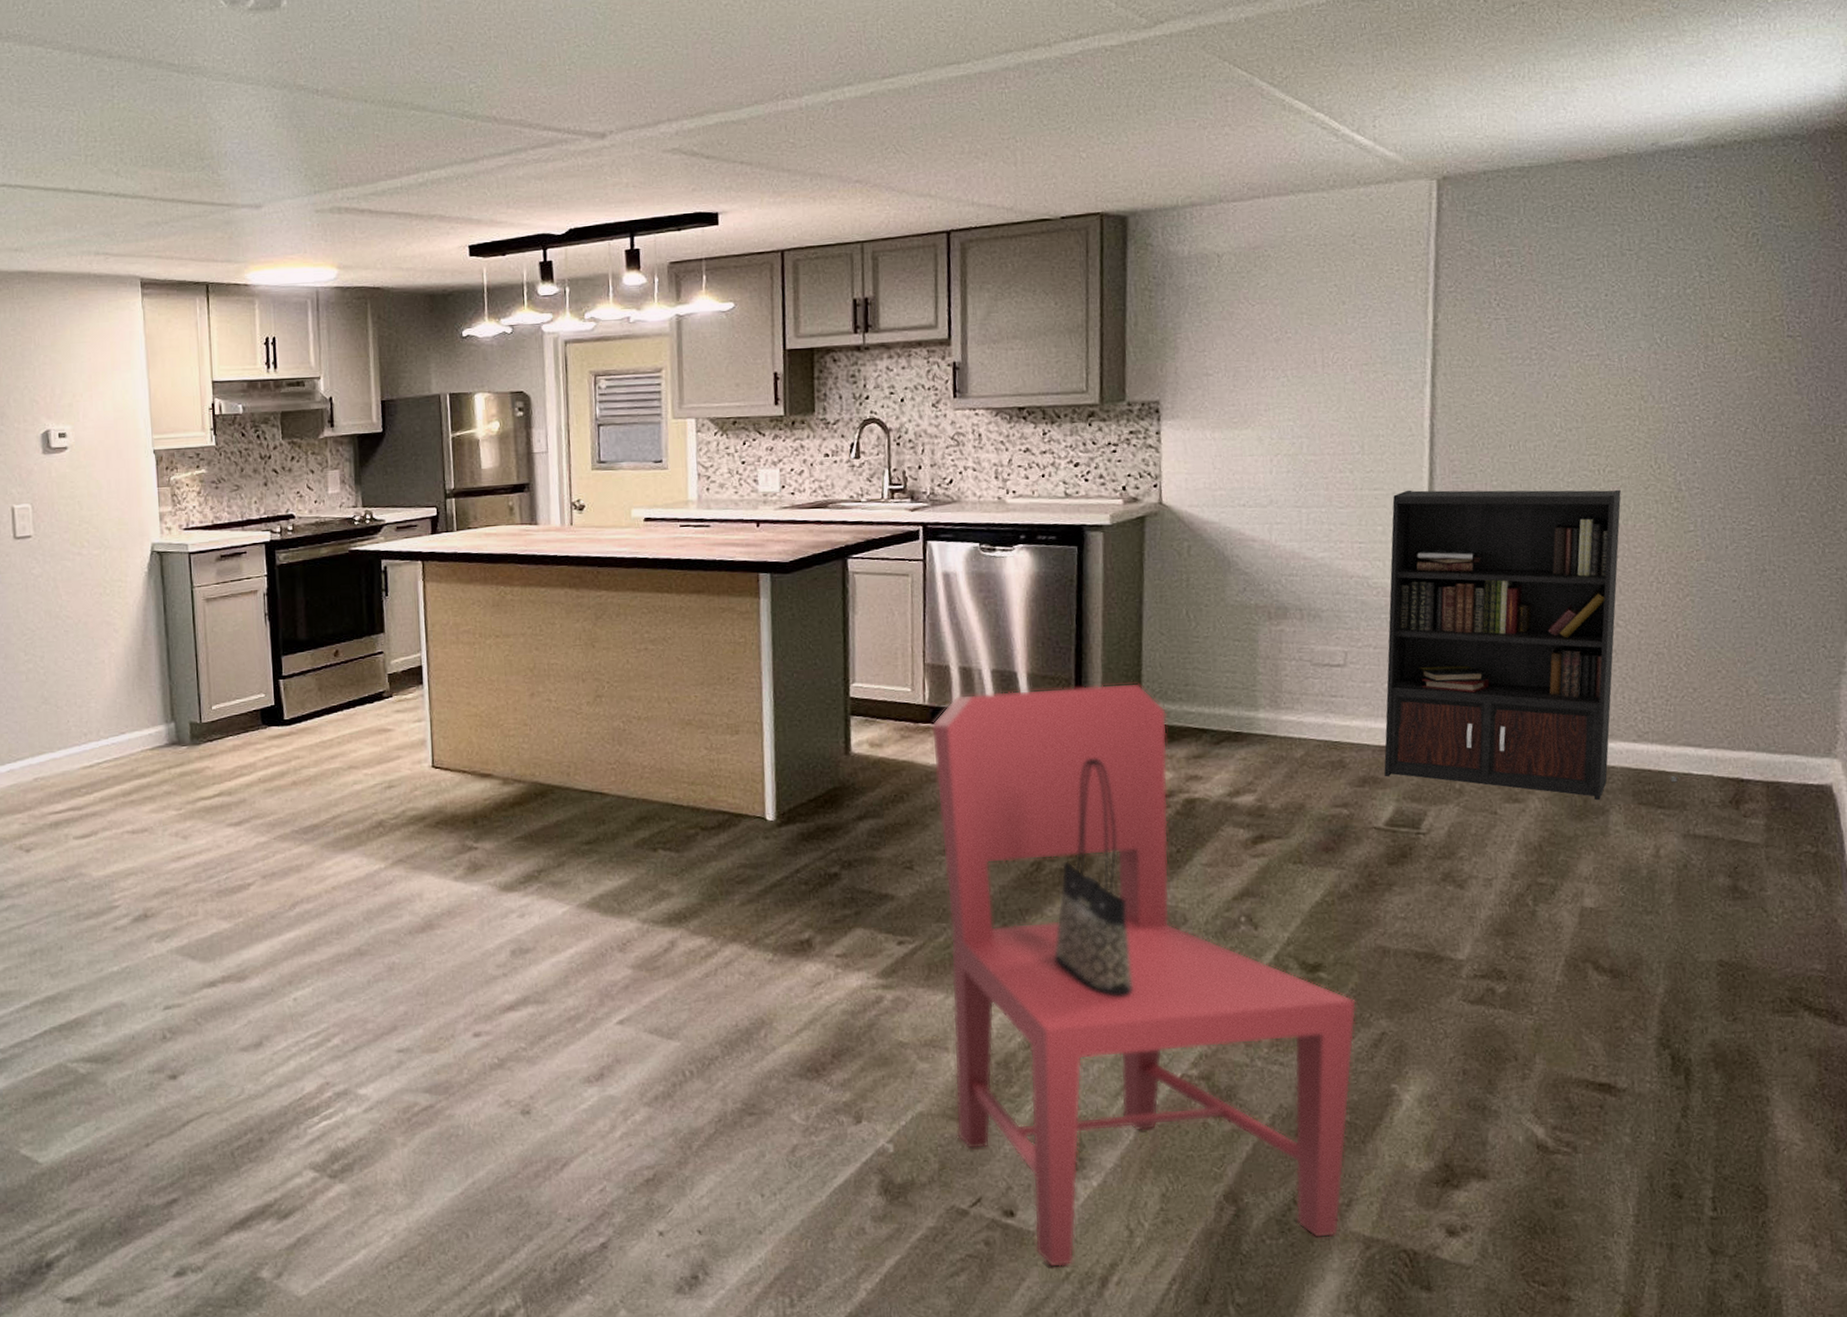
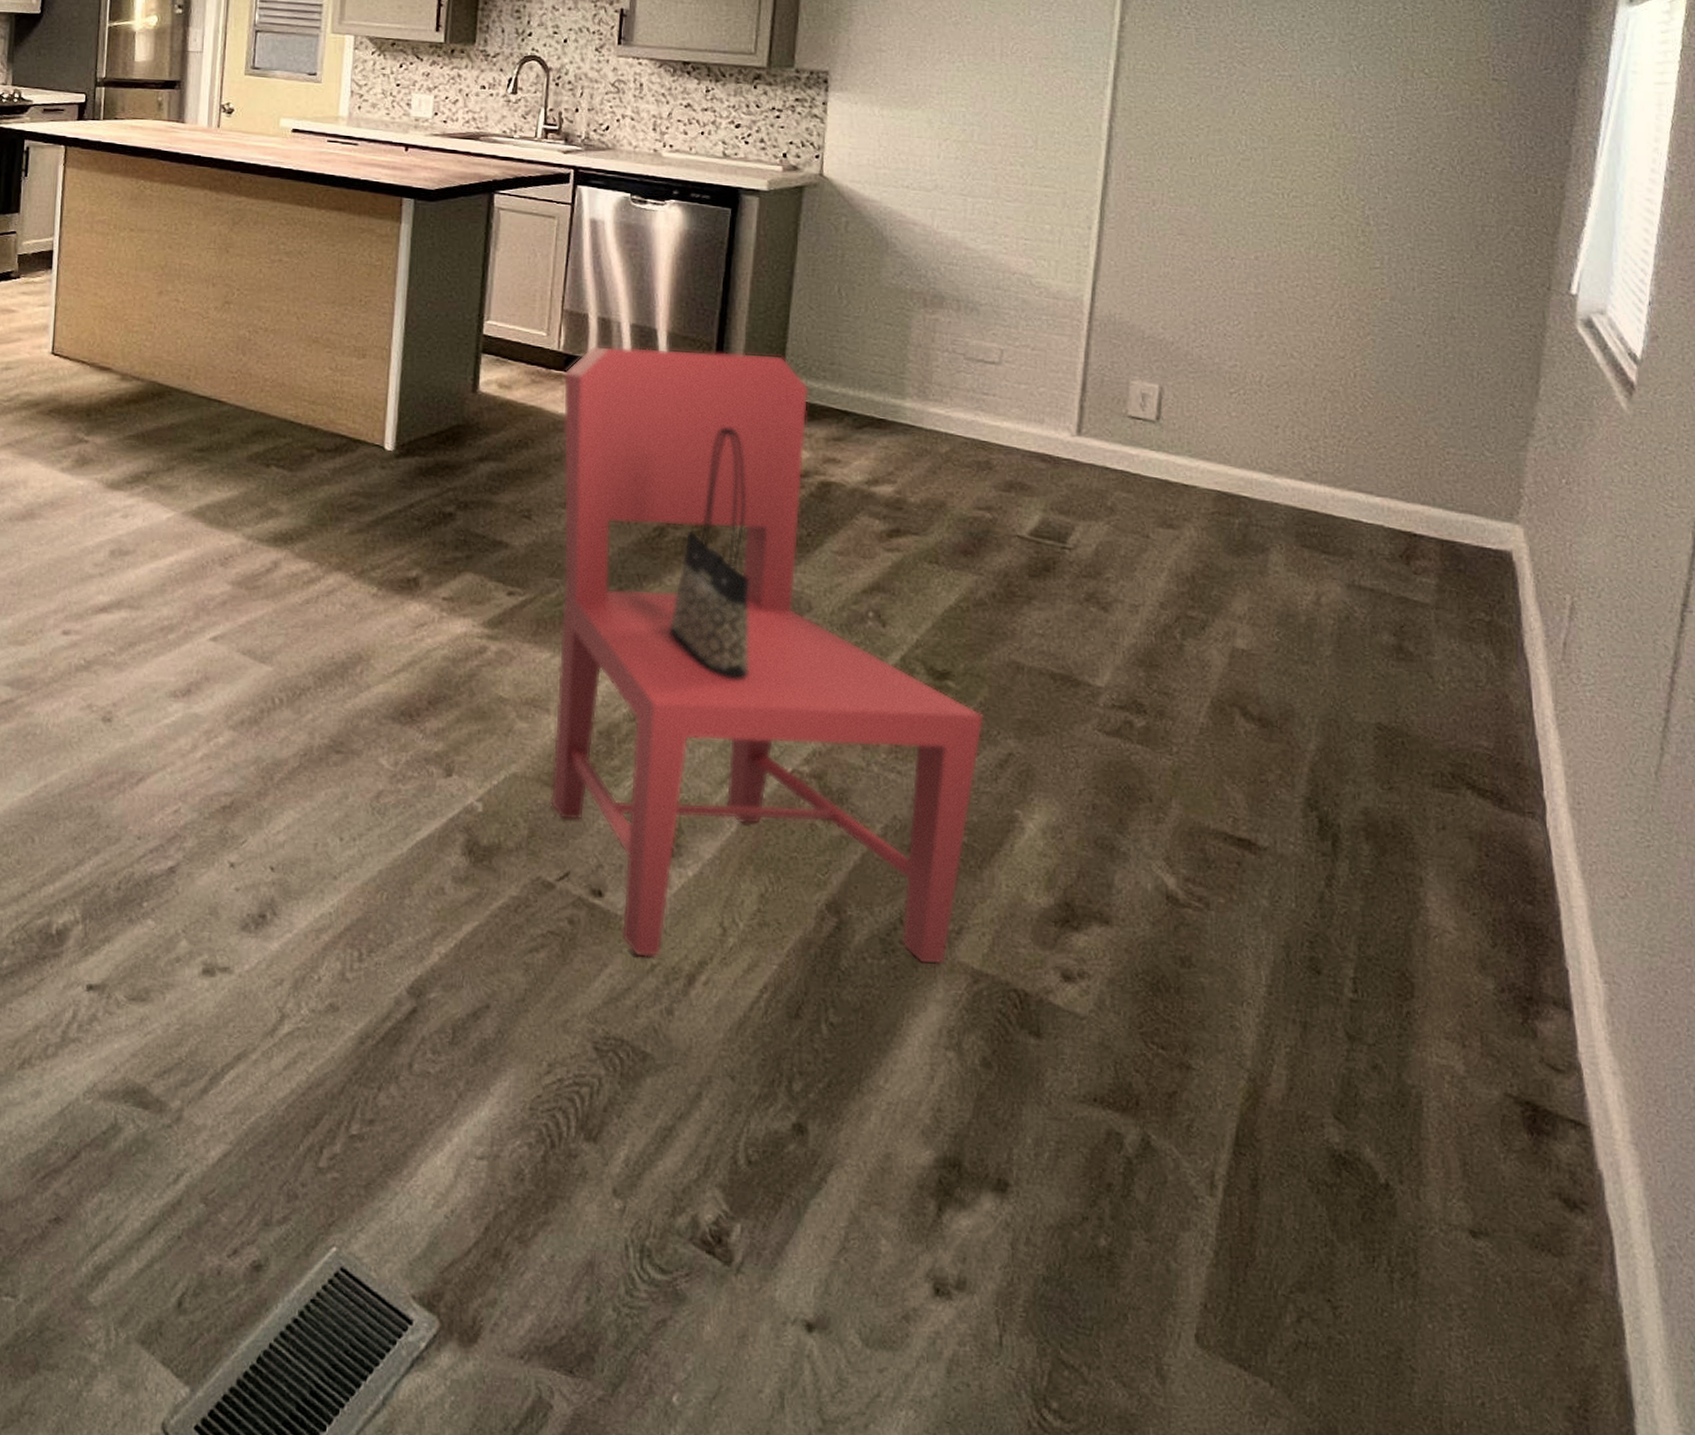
bookcase: present [1384,489,1678,801] -> none [1033,191,1345,537]

